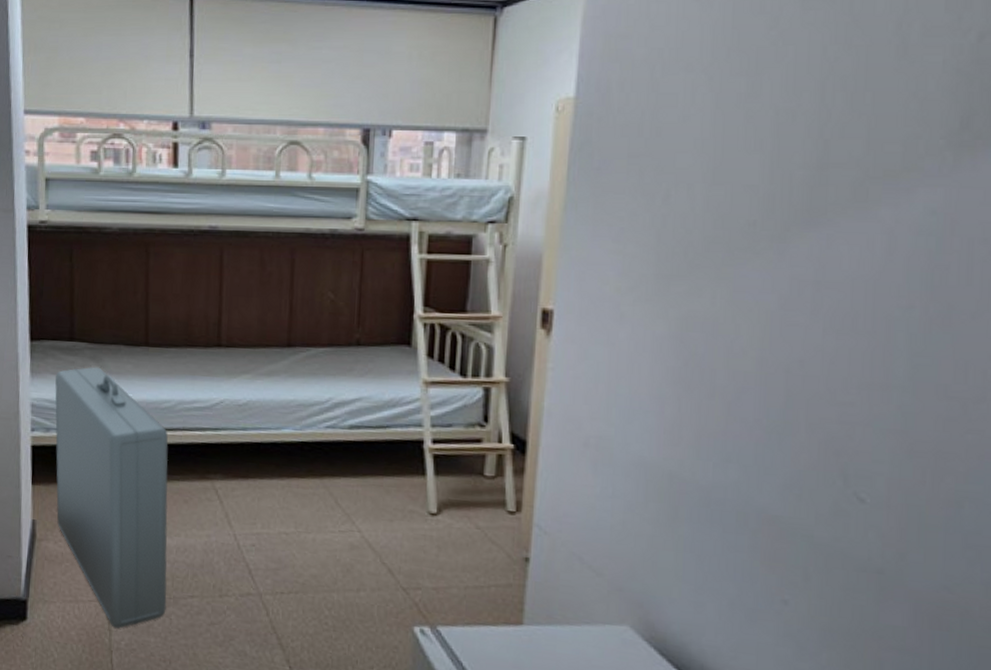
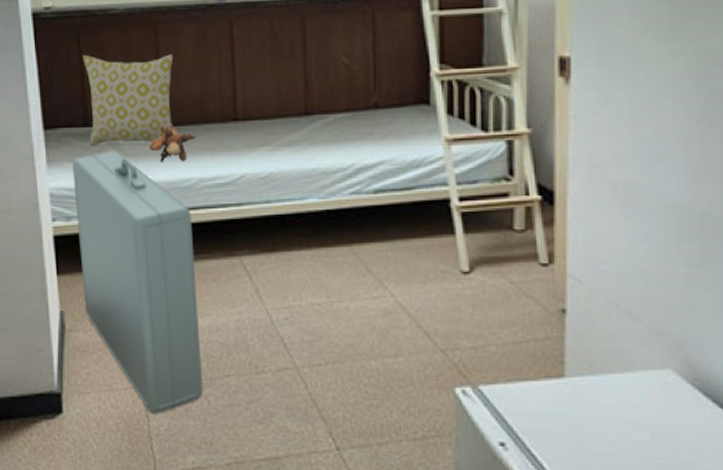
pillow: none [73,270,163,361] -> present [82,54,173,146]
stuffed animal: none [132,344,179,383] -> present [149,123,197,162]

